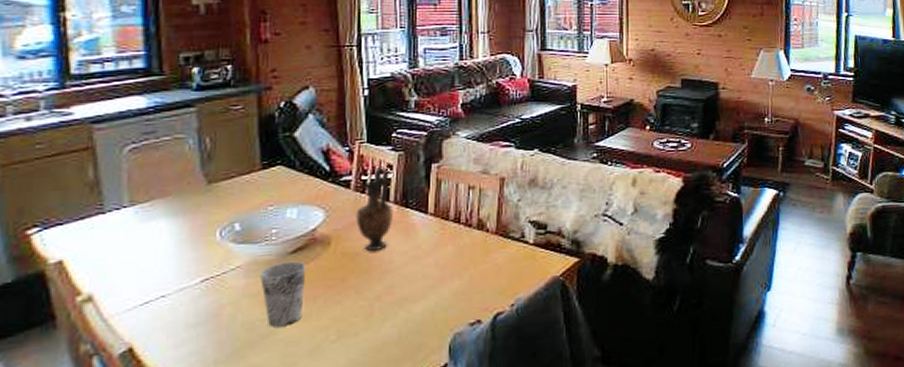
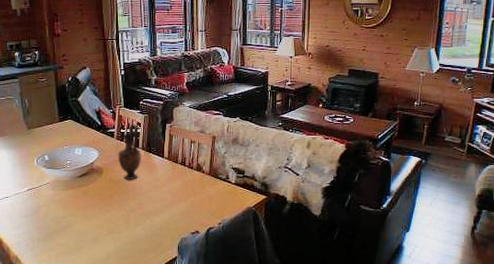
cup: present [260,261,305,327] -> none [61,182,88,222]

